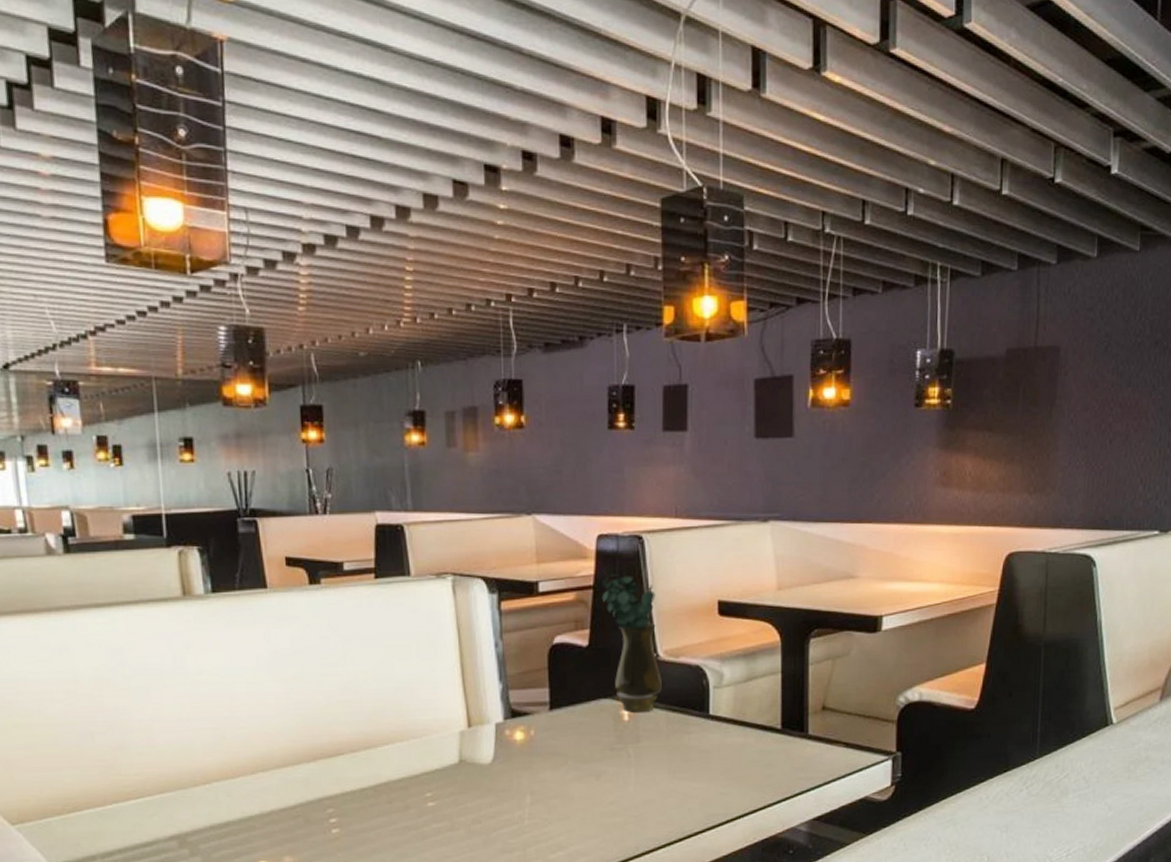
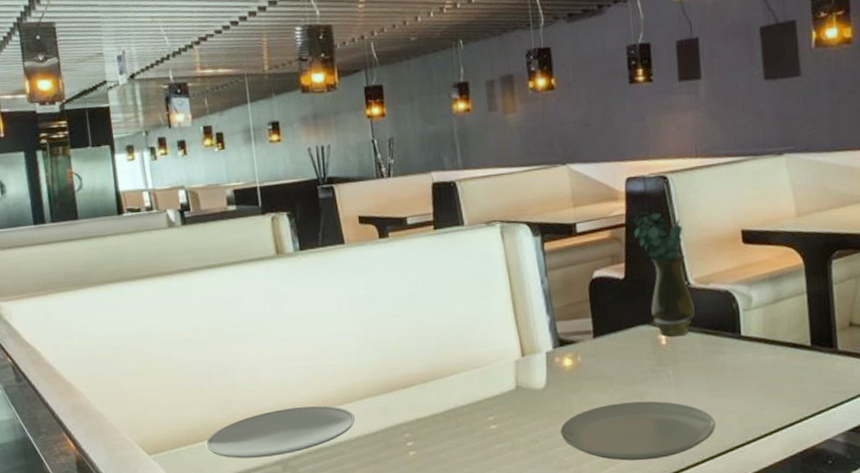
plate: none [85,773,270,832] -> present [206,405,356,459]
plate: none [506,781,676,846] -> present [560,401,716,461]

